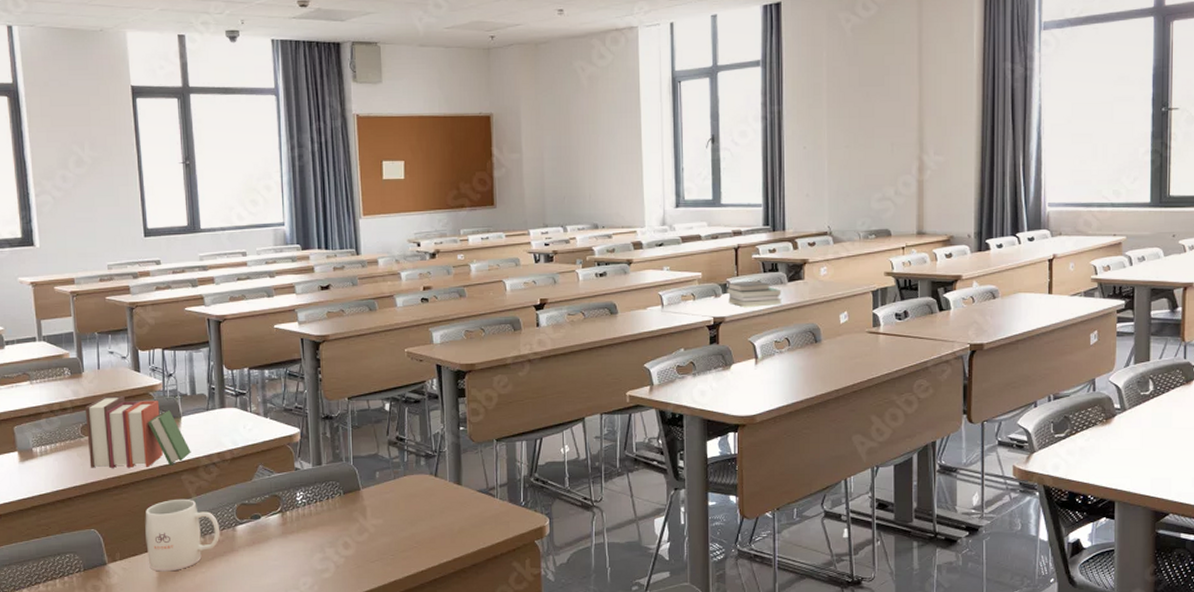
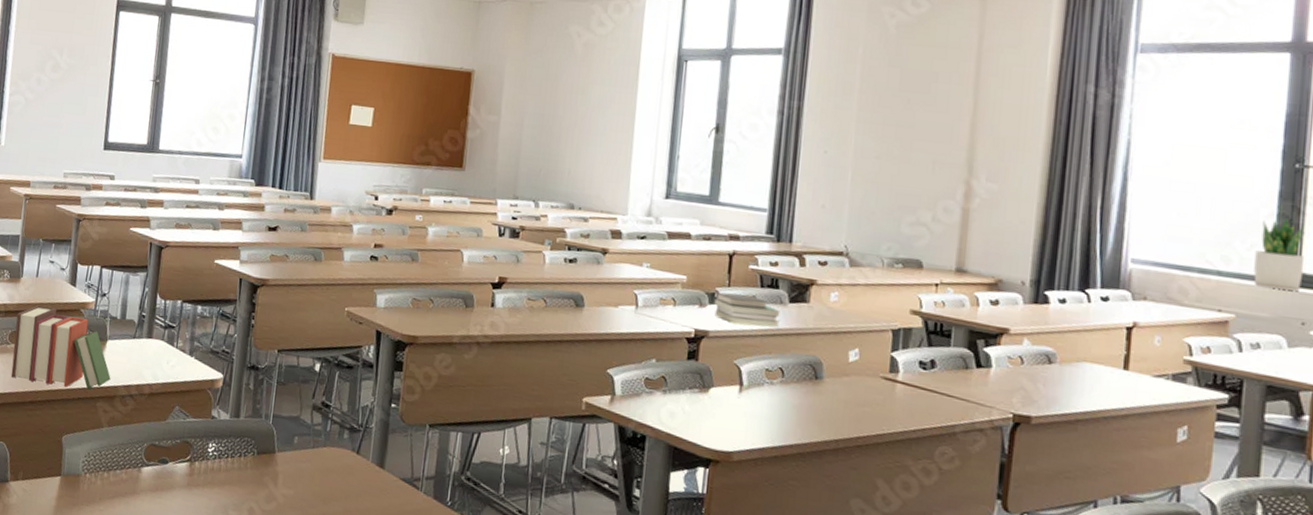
mug: present [145,498,220,572] -> none [49,425,126,503]
planter: none [1137,152,1172,212] -> present [1253,217,1305,292]

